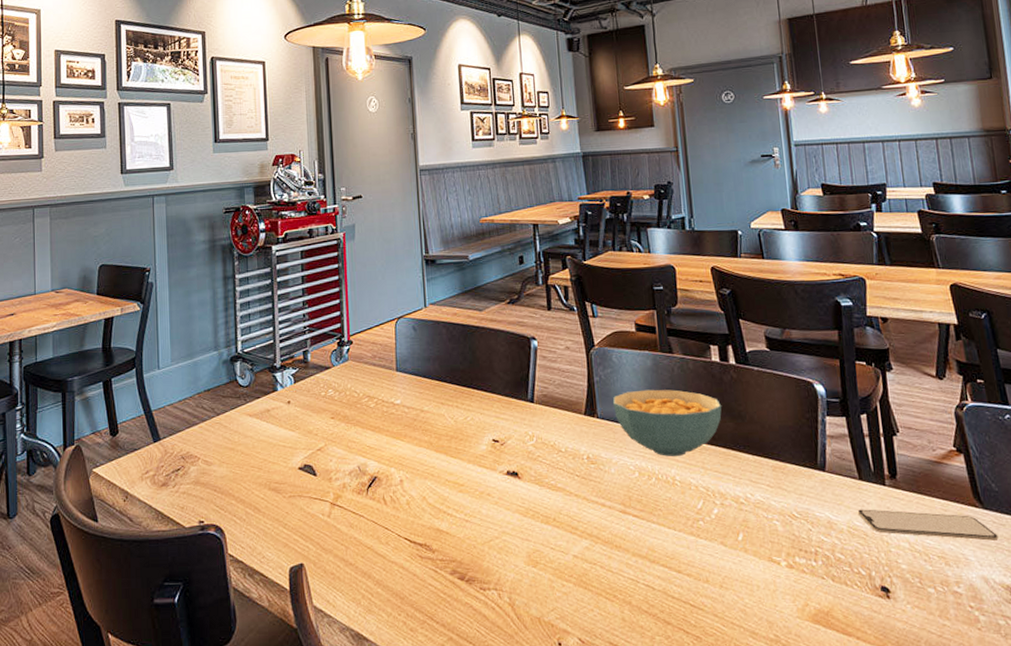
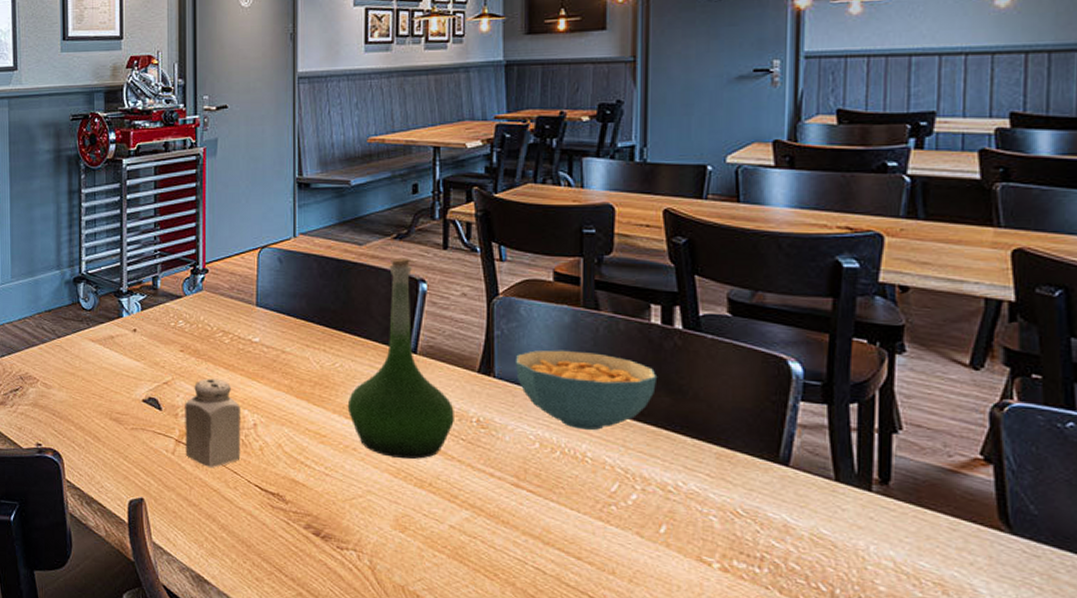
salt shaker: none [337,441,390,526] -> present [185,378,241,468]
vase: none [479,319,569,499] -> present [347,257,454,460]
smartphone: present [858,509,999,541] -> none [828,515,1027,574]

